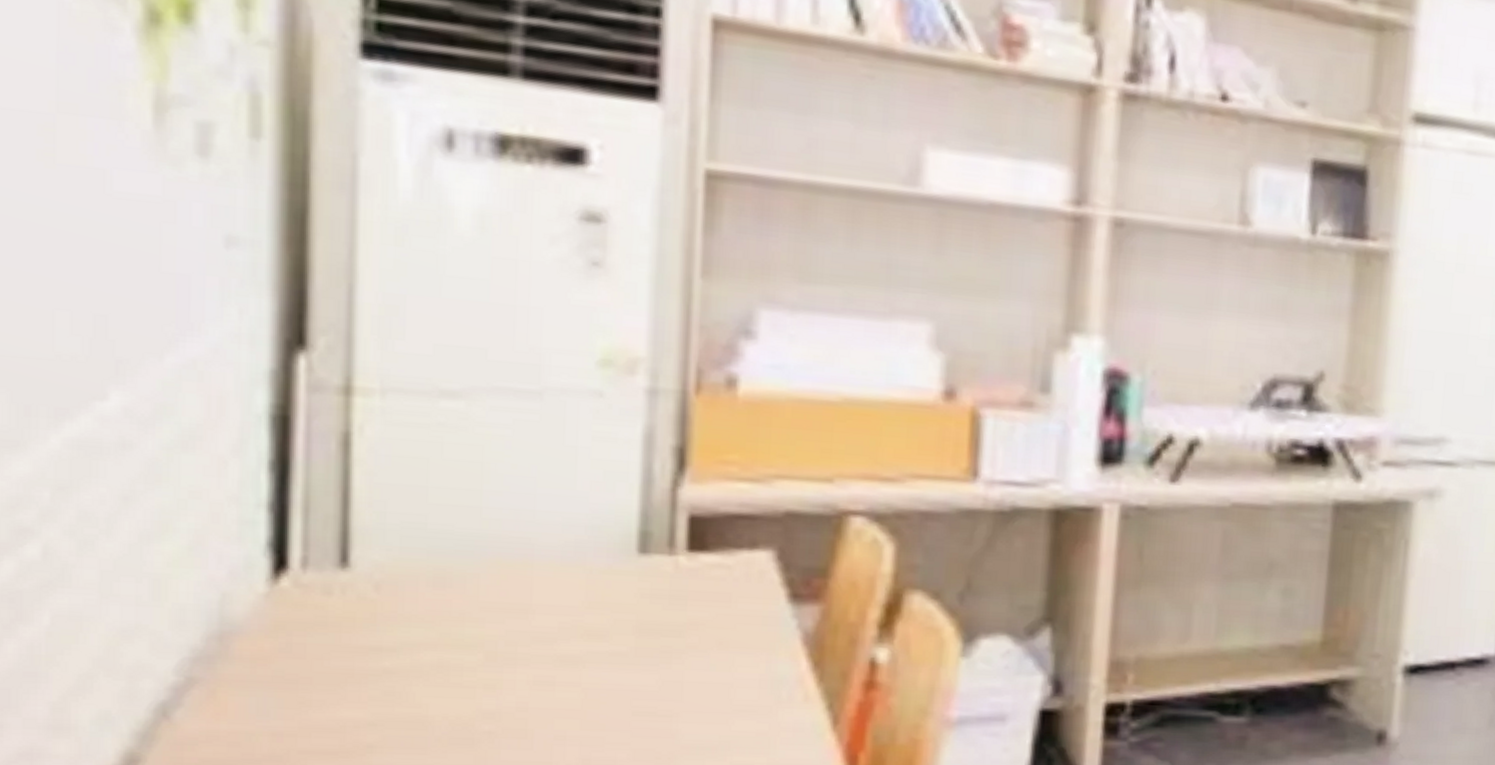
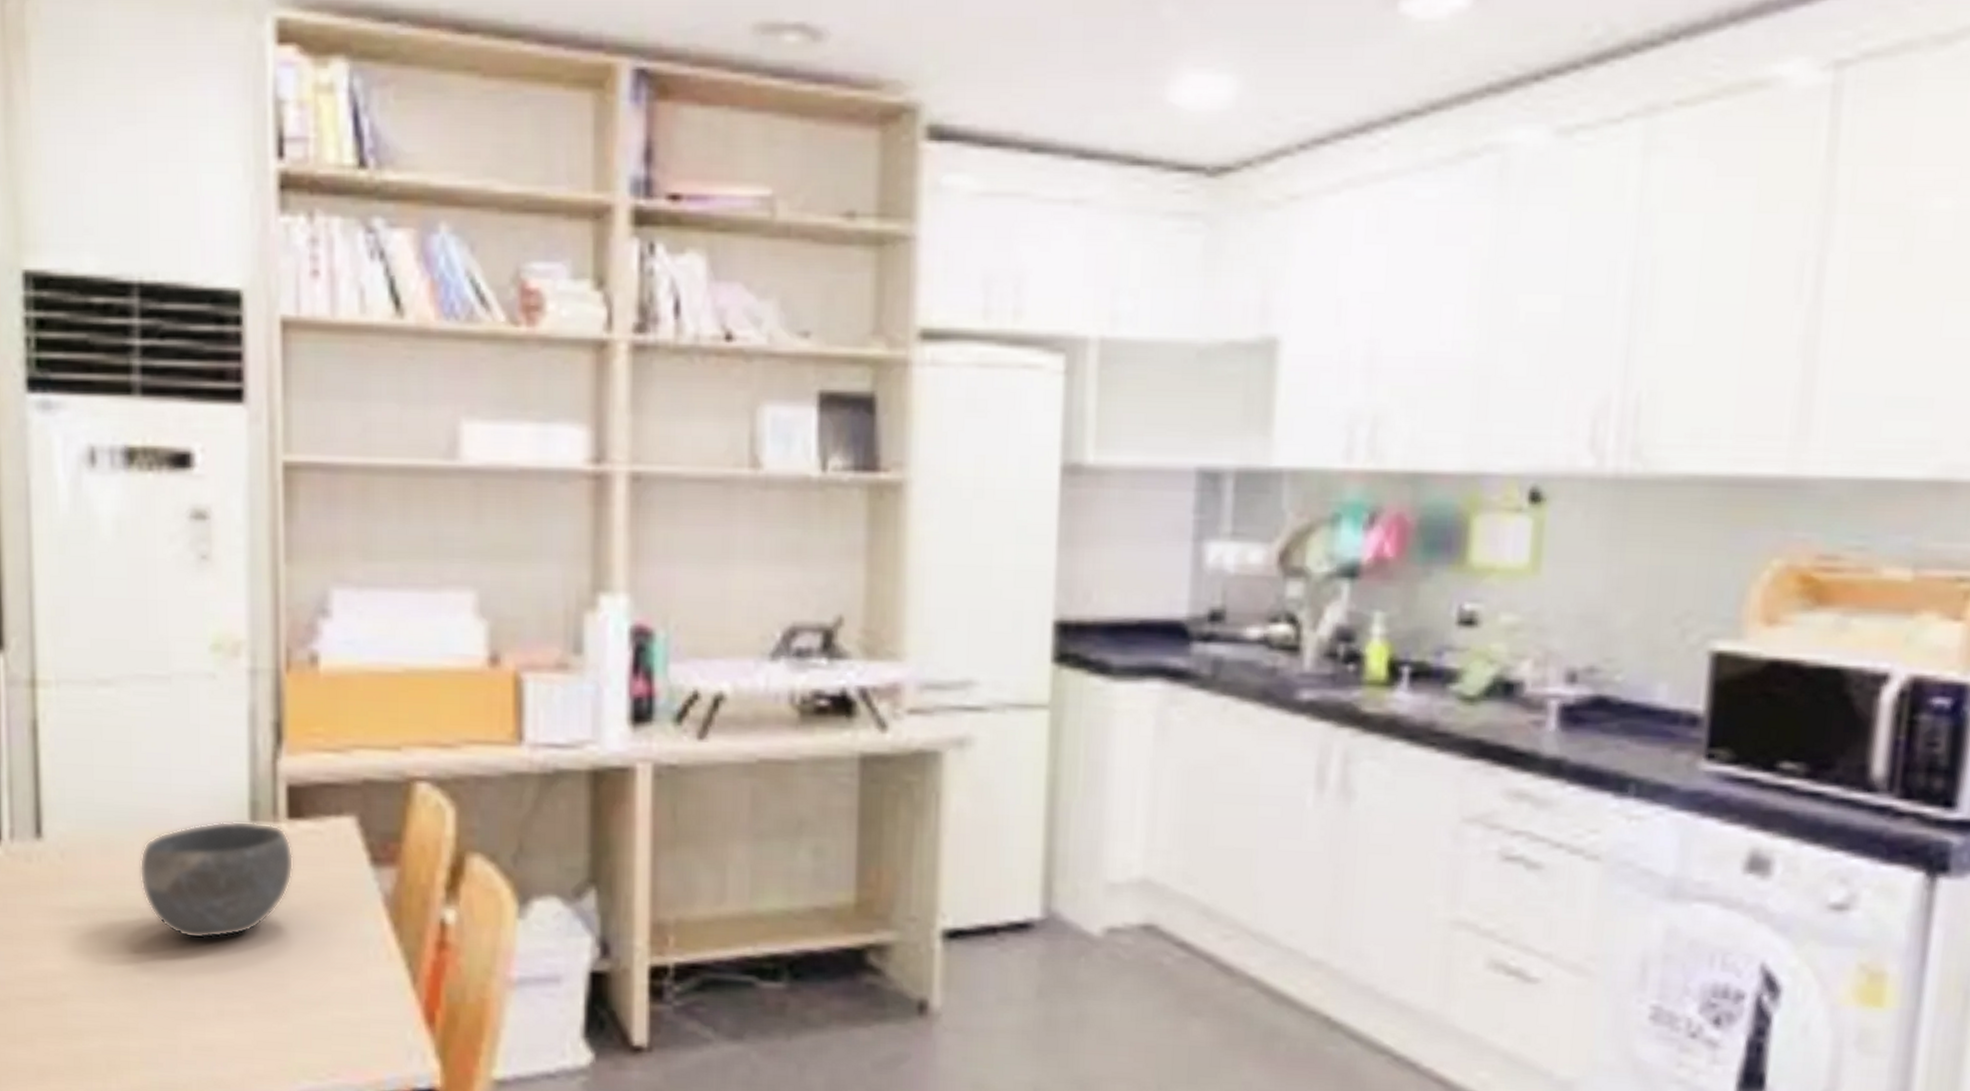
bowl: none [485,552,693,682] -> present [139,821,294,939]

